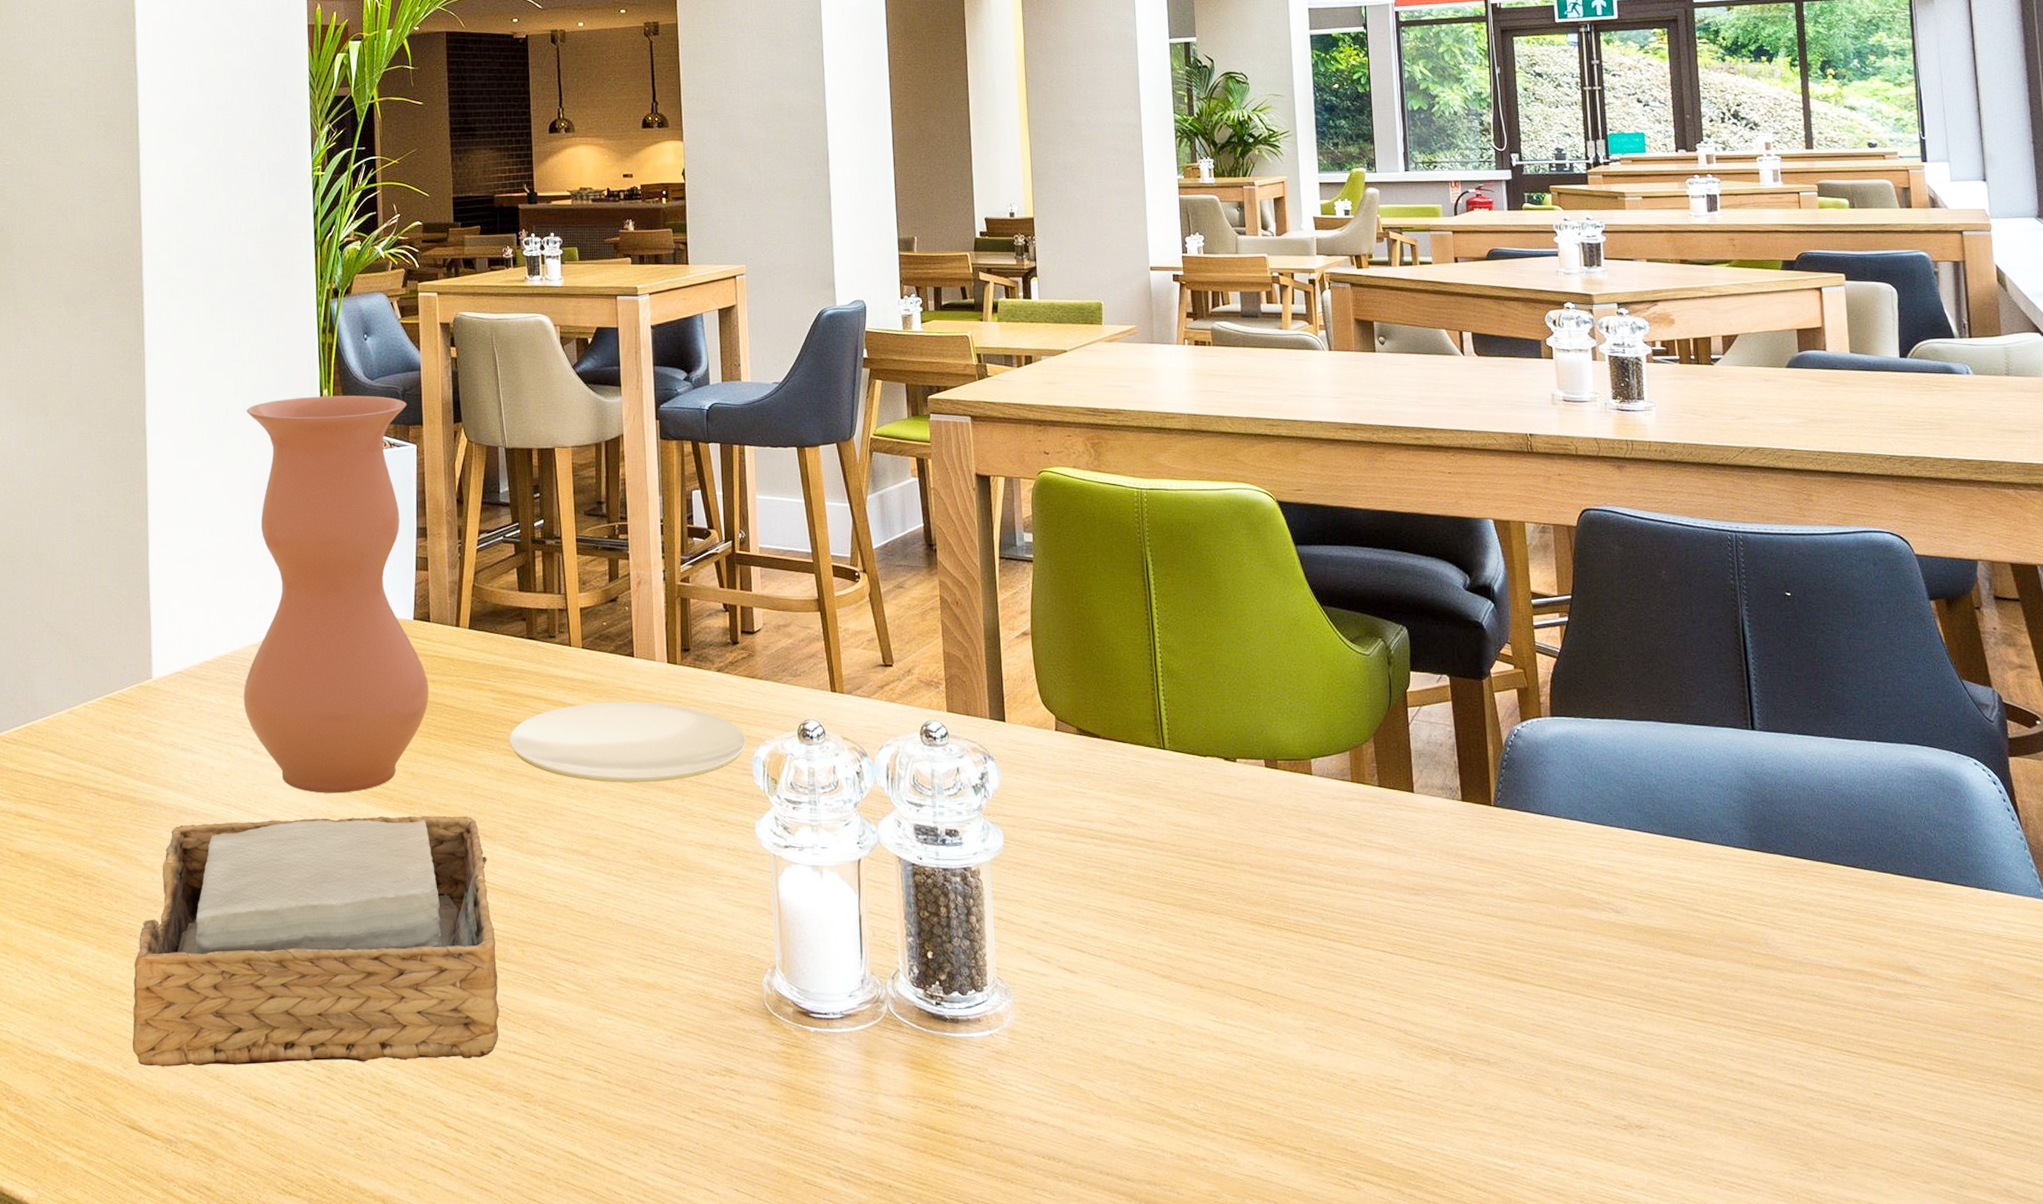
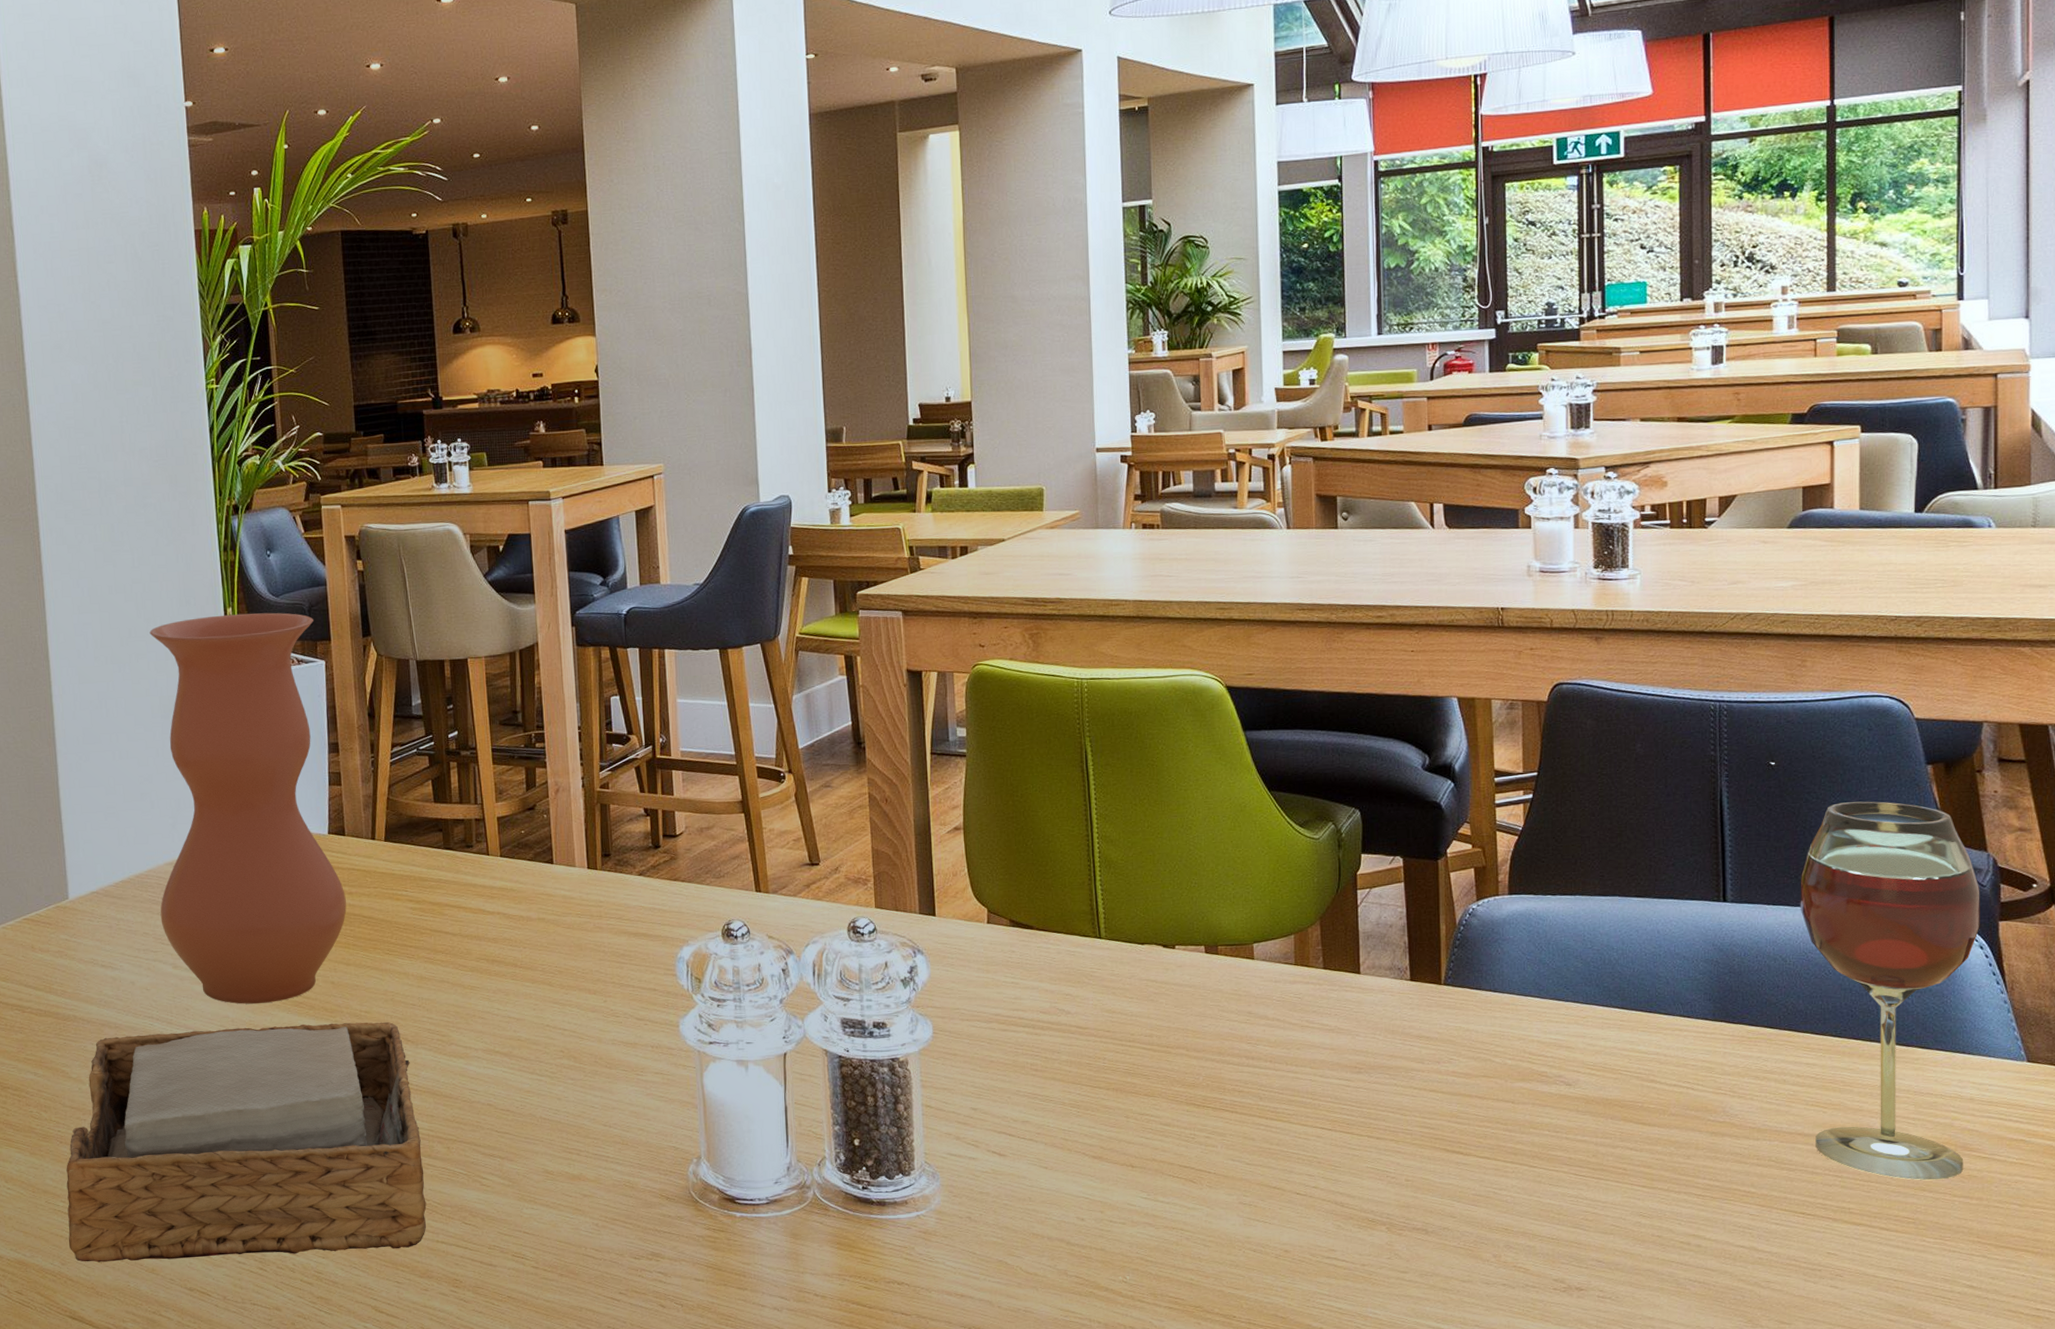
plate: present [509,701,747,783] -> none [428,907,670,987]
wineglass: none [1821,634,1997,1020] -> present [1800,801,1980,1181]

